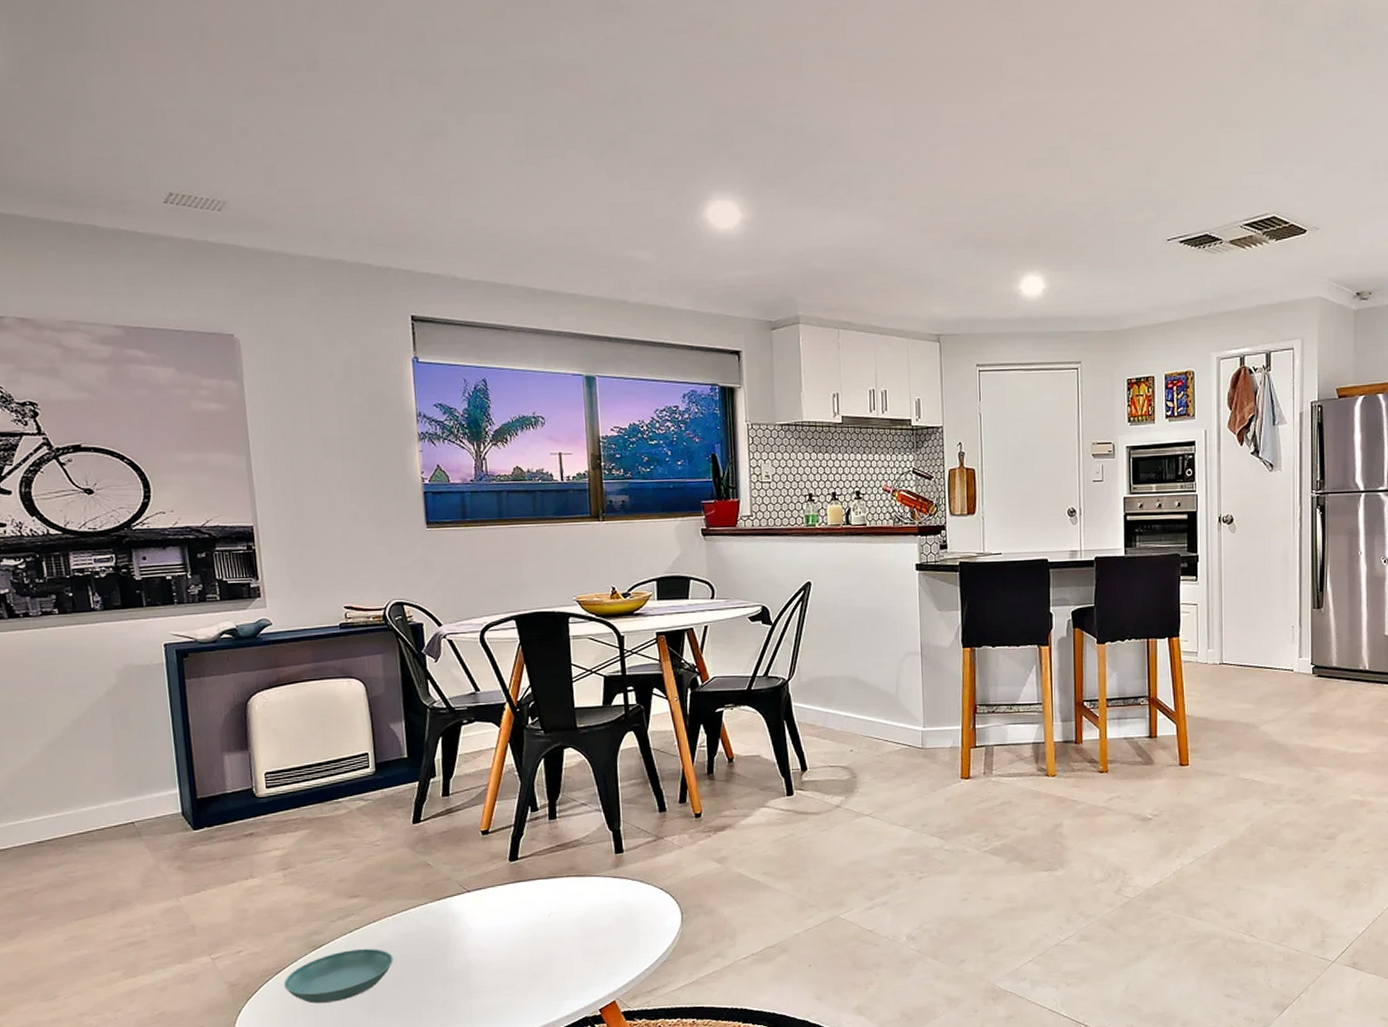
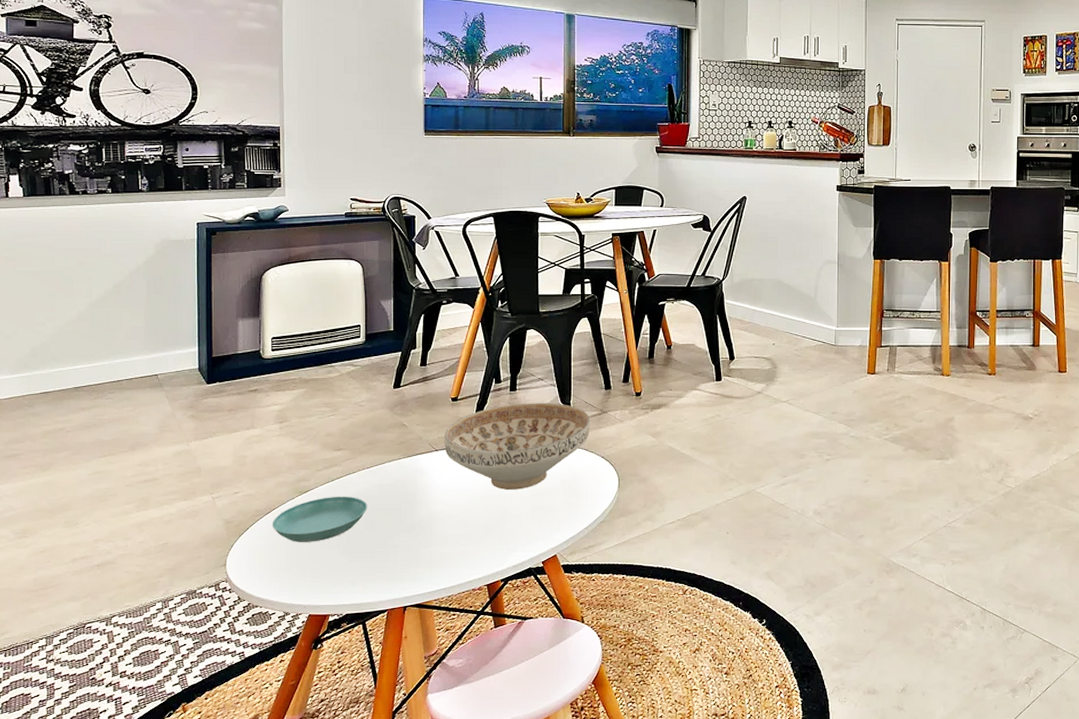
decorative bowl: none [476,830,645,932] -> present [444,403,590,490]

